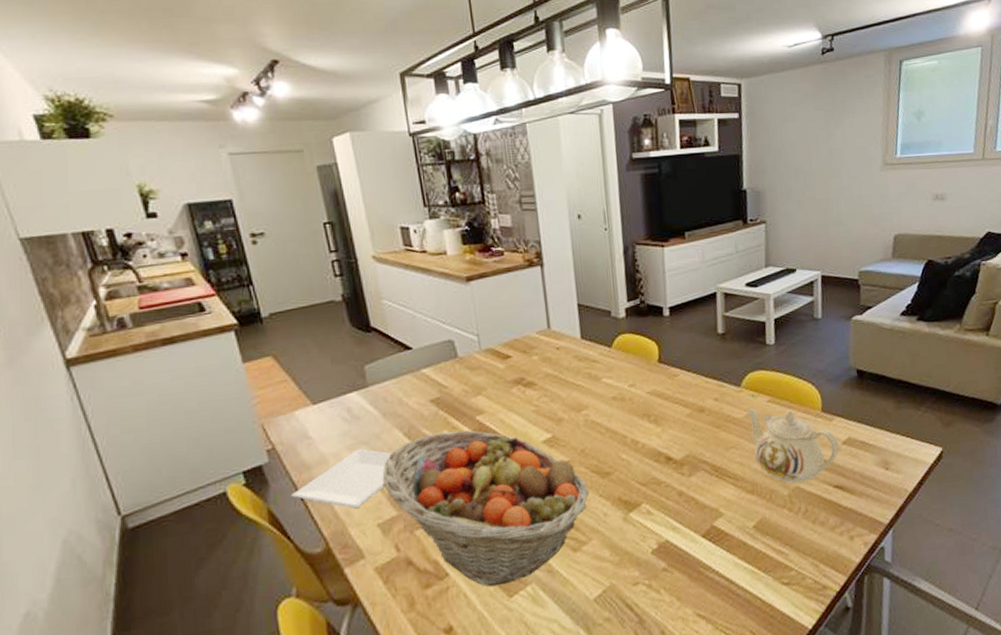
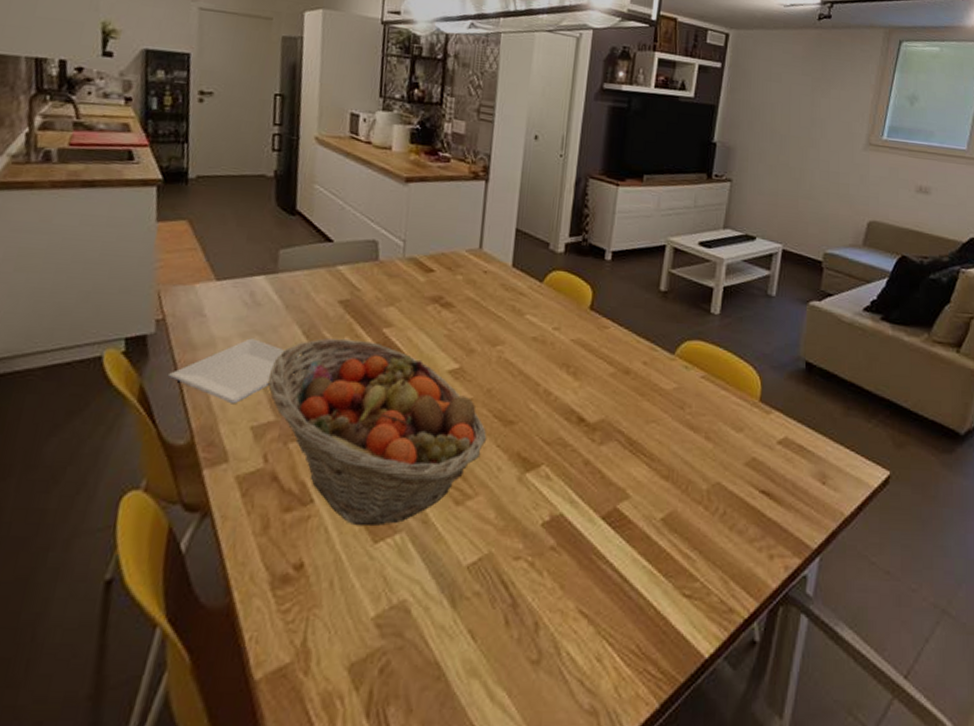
teapot: present [747,408,839,483] -> none [676,382,773,479]

